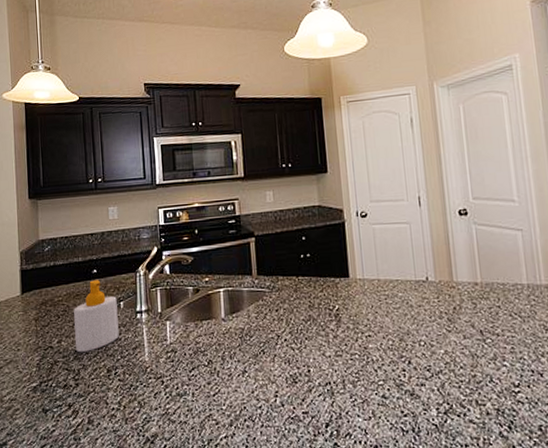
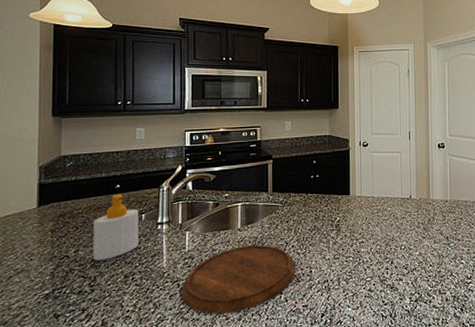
cutting board: none [165,337,291,417] -> present [181,244,295,314]

